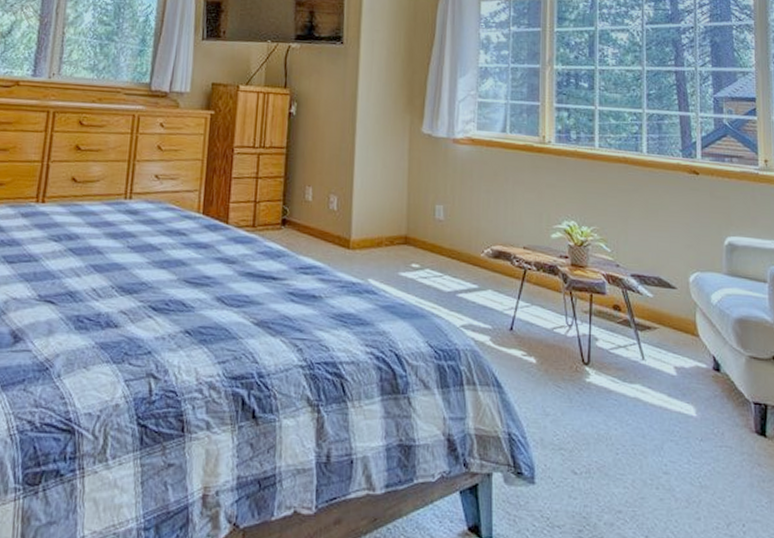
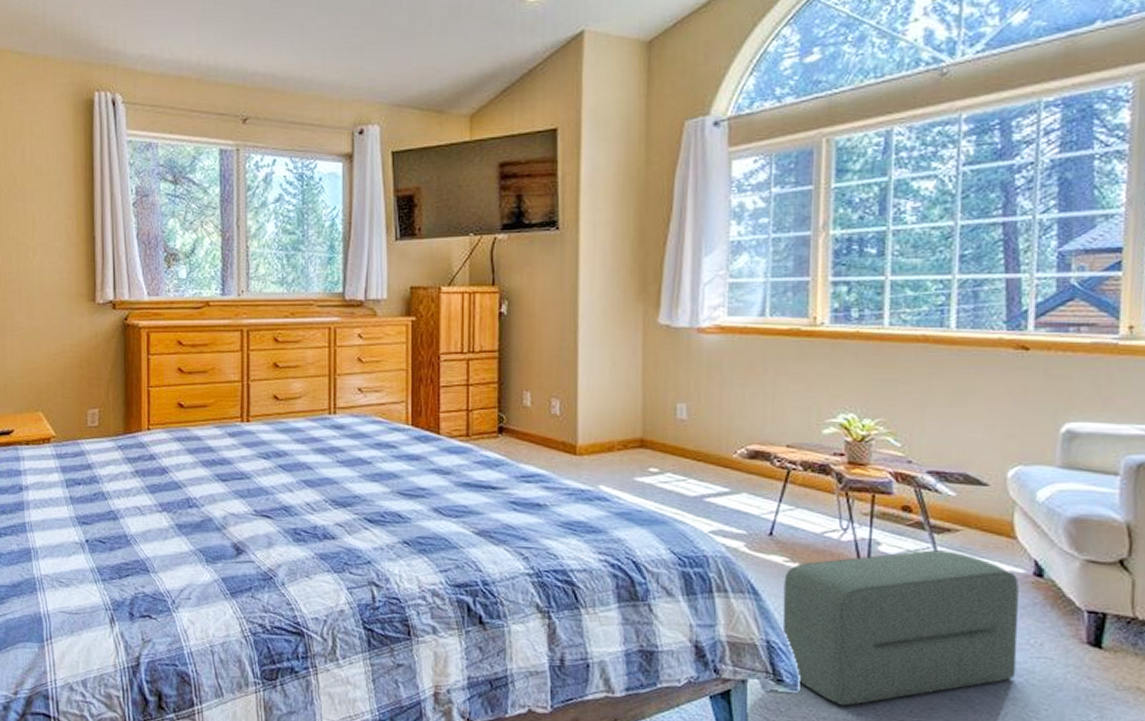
pouf: none [521,346,705,498] -> present [782,550,1019,706]

